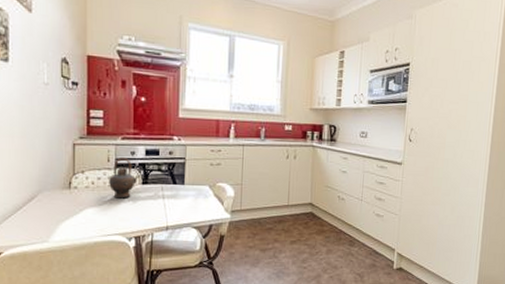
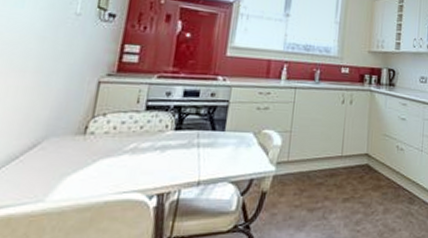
teapot: present [109,158,141,199] -> none [134,99,175,147]

